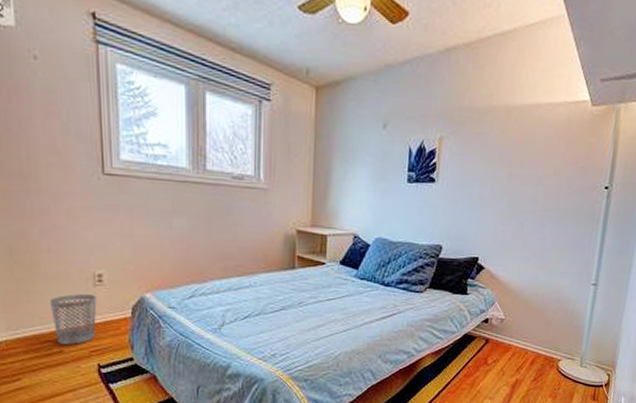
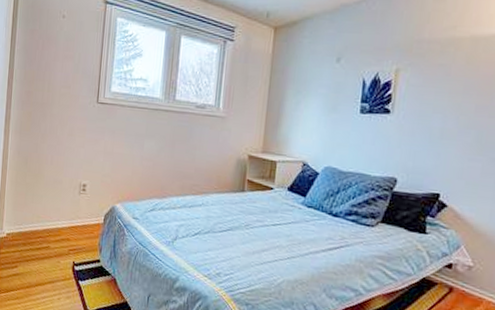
wastebasket: present [50,294,97,345] -> none [46,199,80,243]

